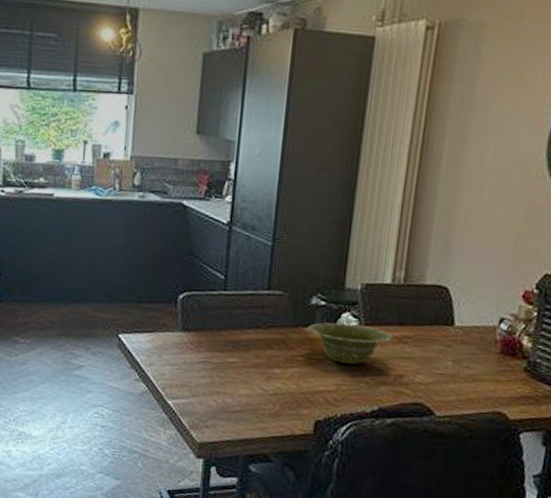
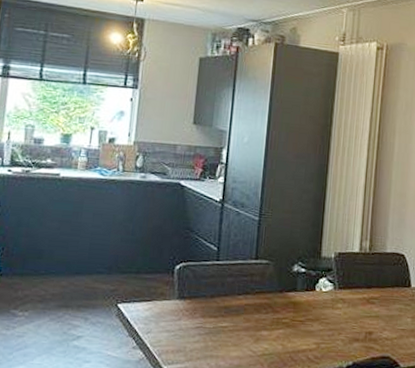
dish: present [308,322,393,365] -> none [291,287,363,324]

